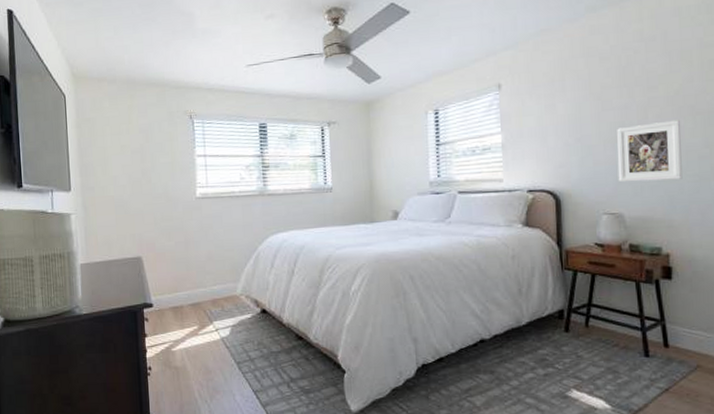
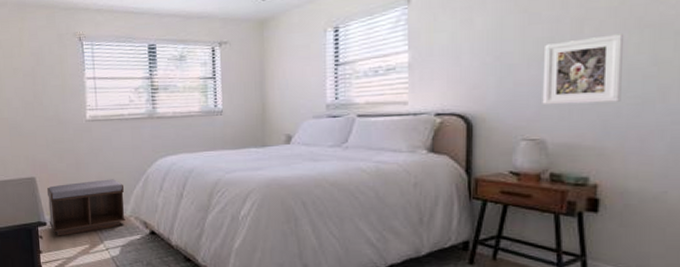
bench: none [153,257,236,318] -> present [46,179,125,236]

